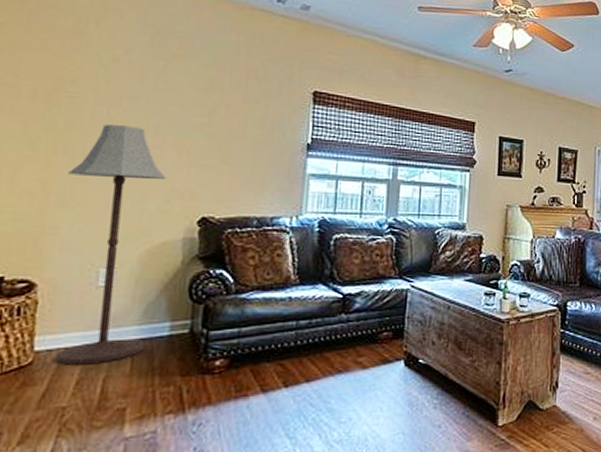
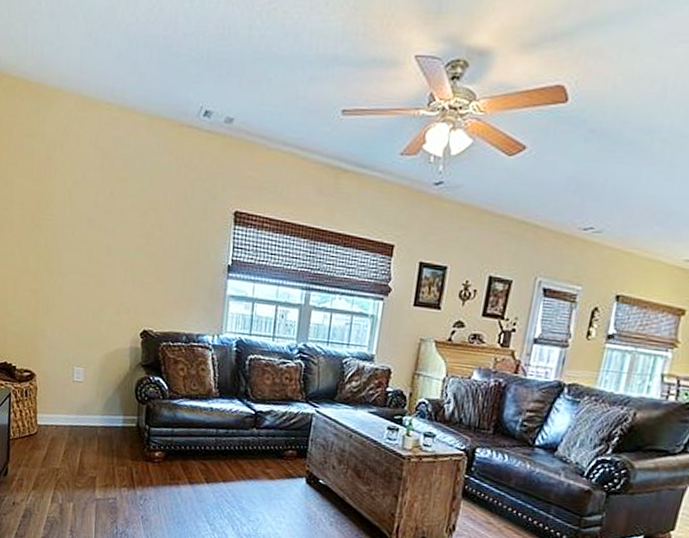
floor lamp: present [54,124,167,365] -> none [50,244,117,441]

